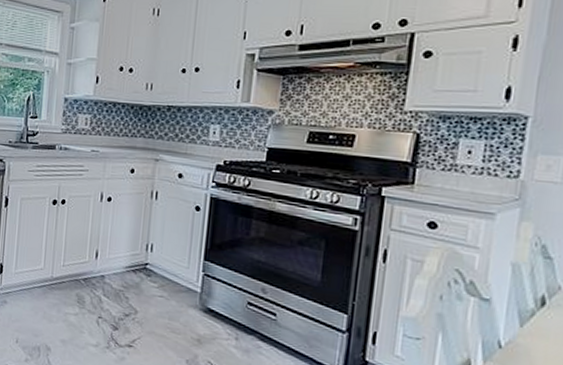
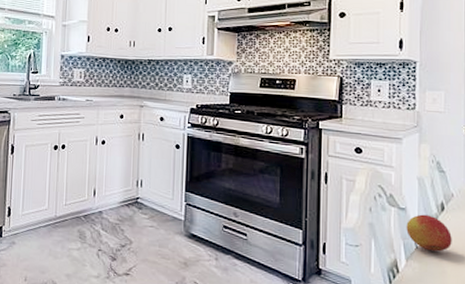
apple: none [488,308,552,355] -> present [406,214,452,252]

